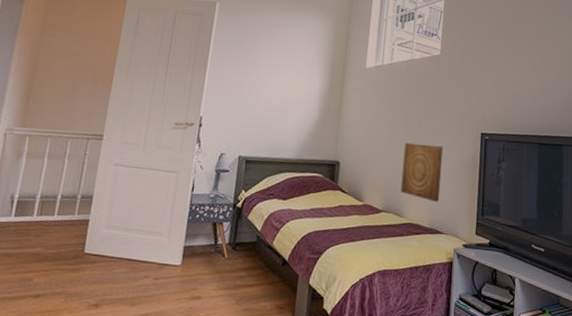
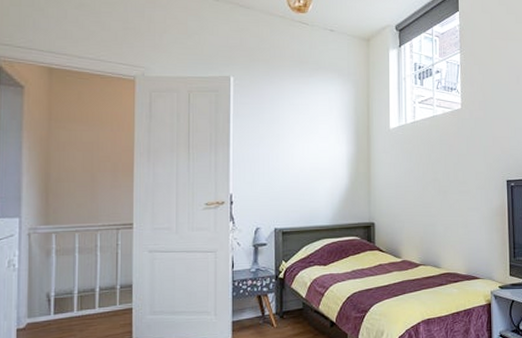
wall art: present [400,142,444,202] -> none [435,197,473,250]

